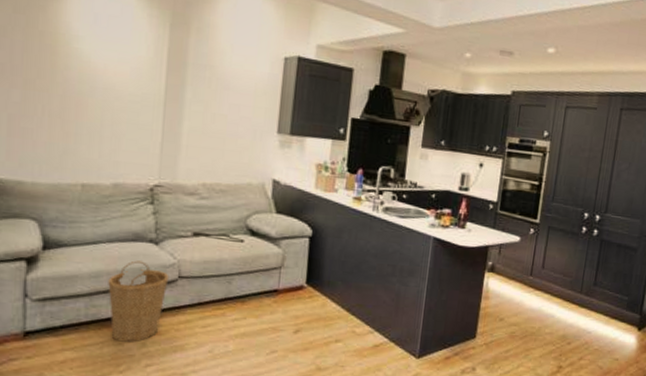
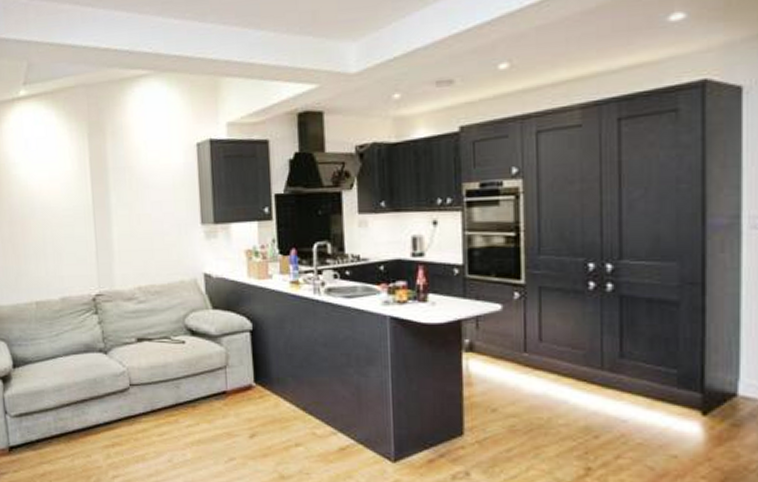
basket: present [108,260,169,342] -> none [69,371,122,454]

